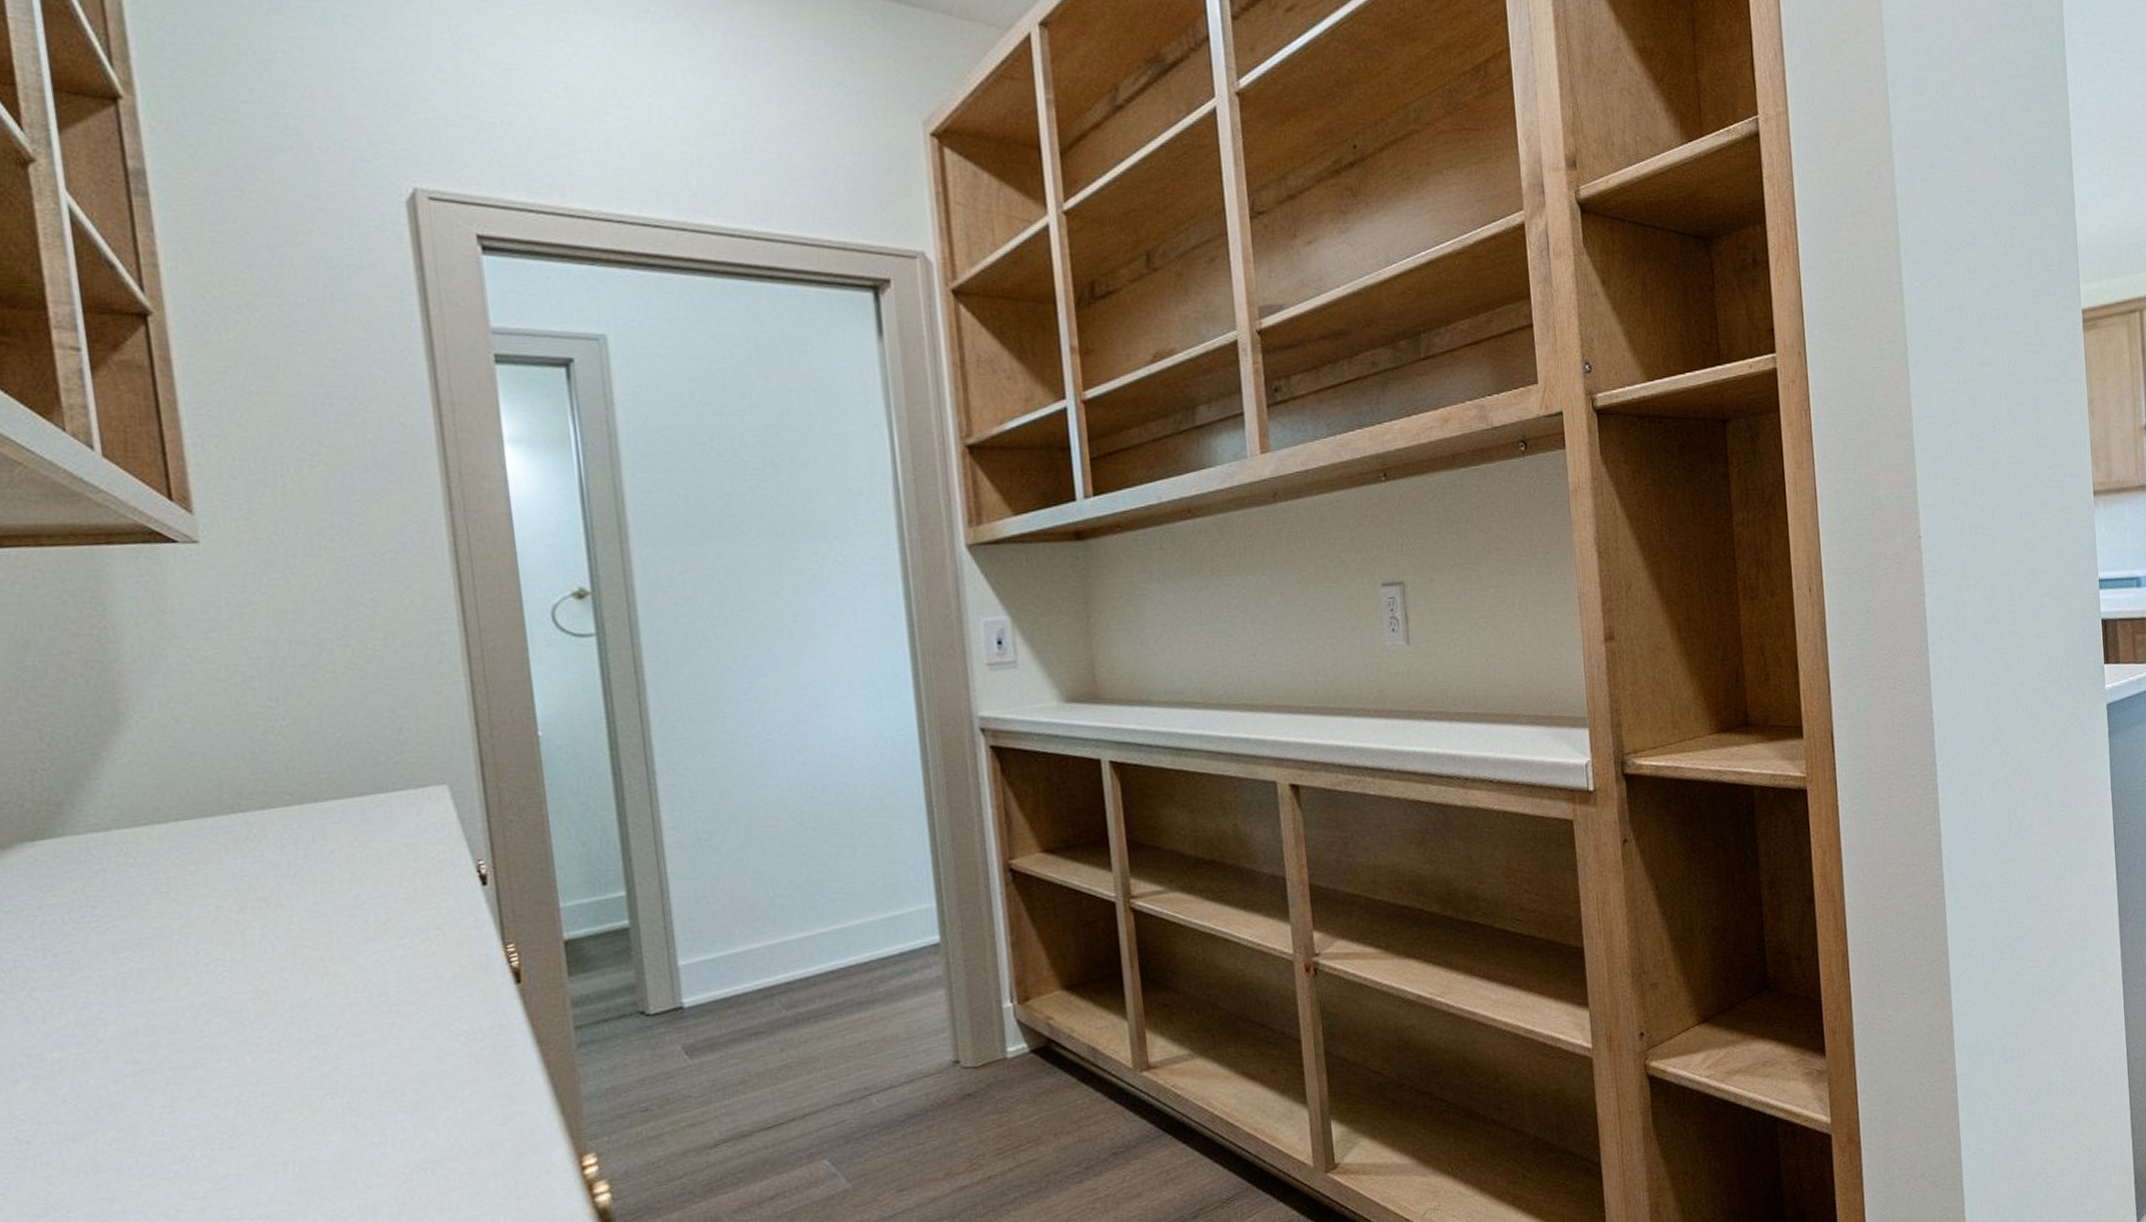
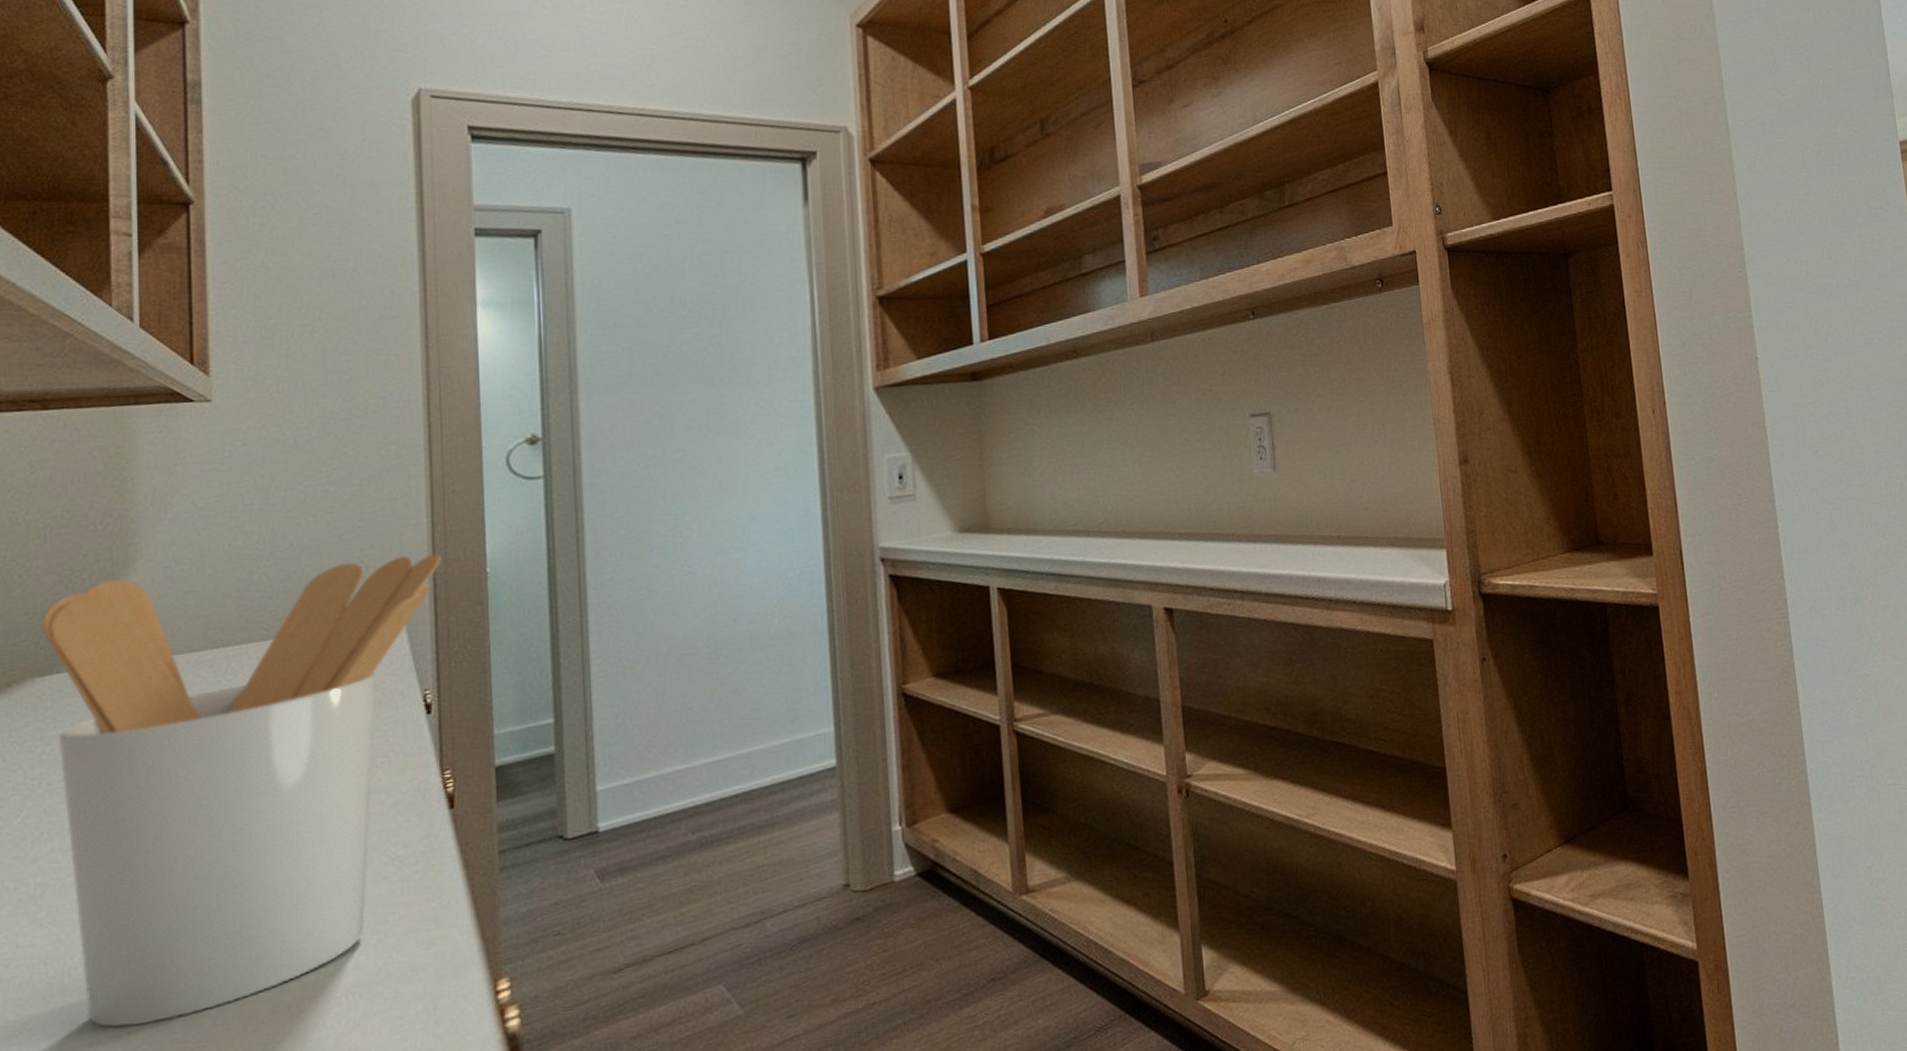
utensil holder: none [24,715,485,1205] -> present [41,554,441,1028]

